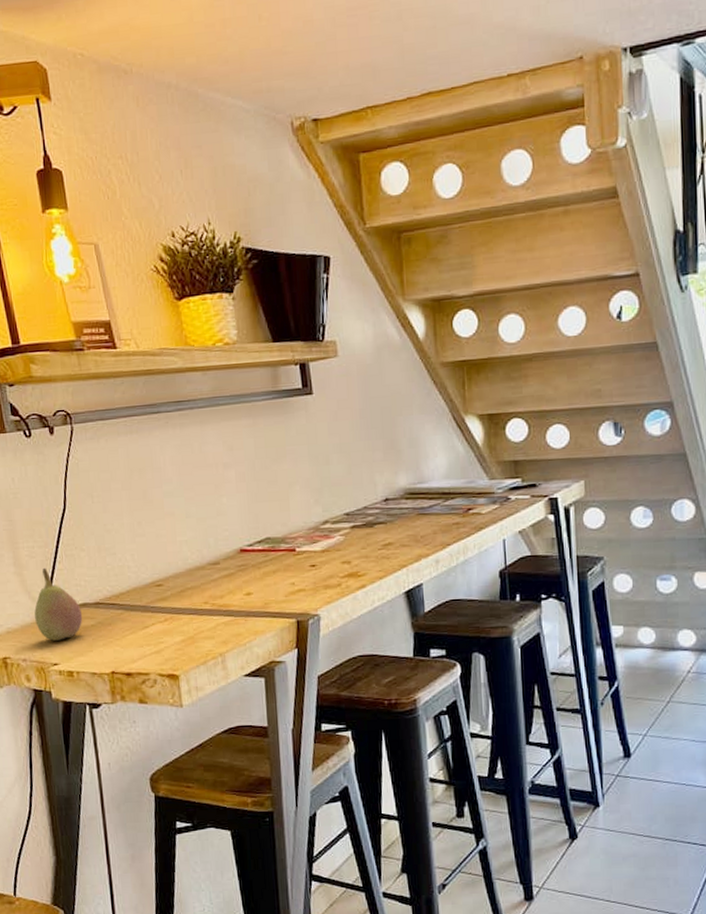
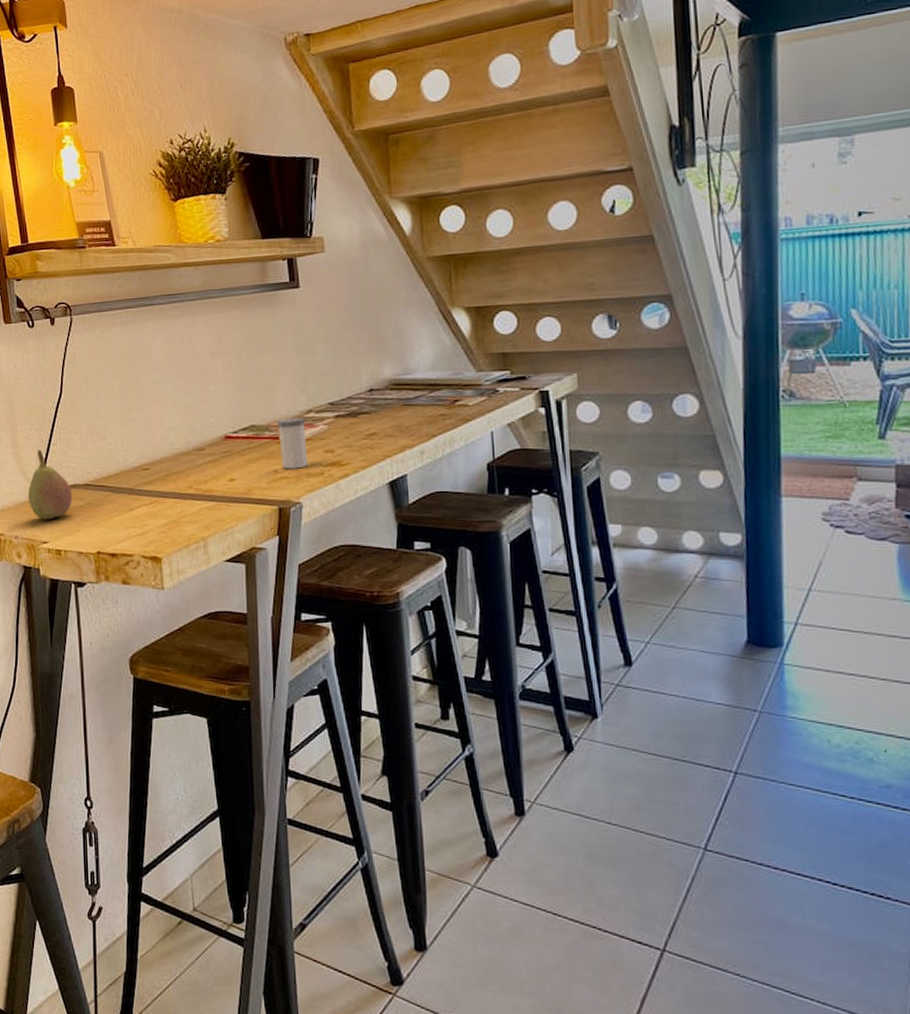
salt shaker: none [293,528,325,582] -> present [277,417,308,469]

